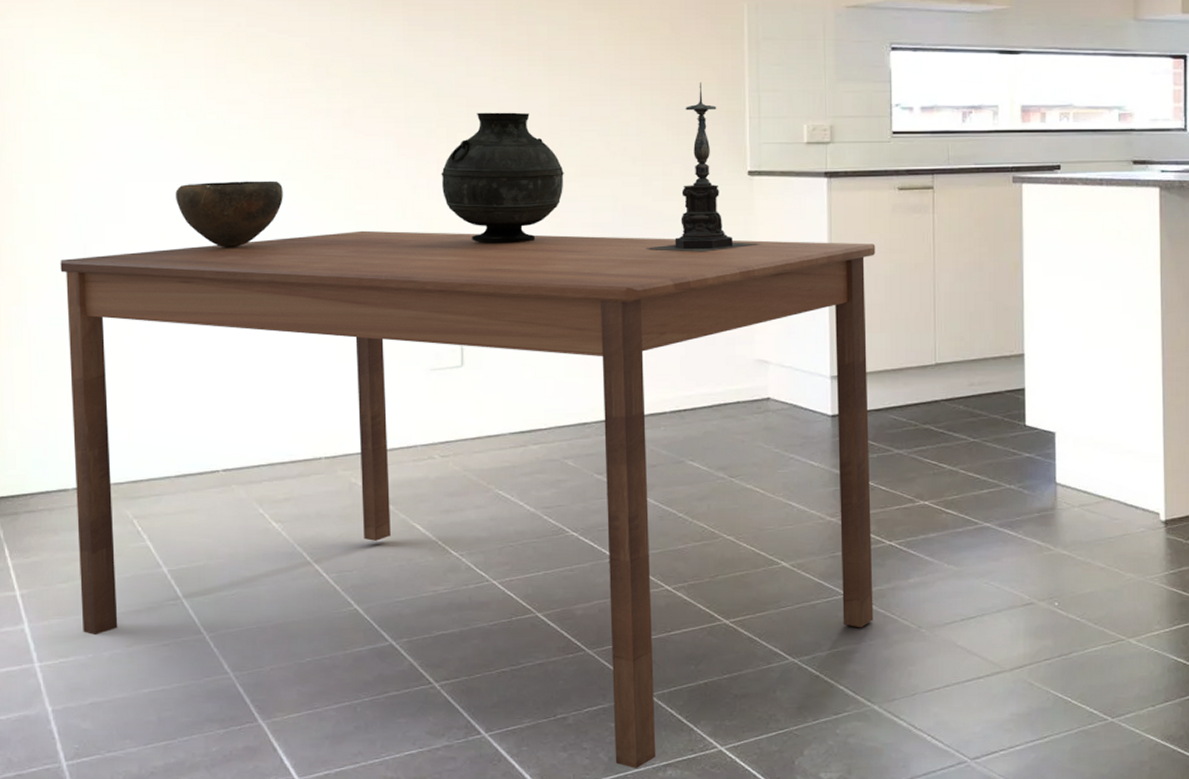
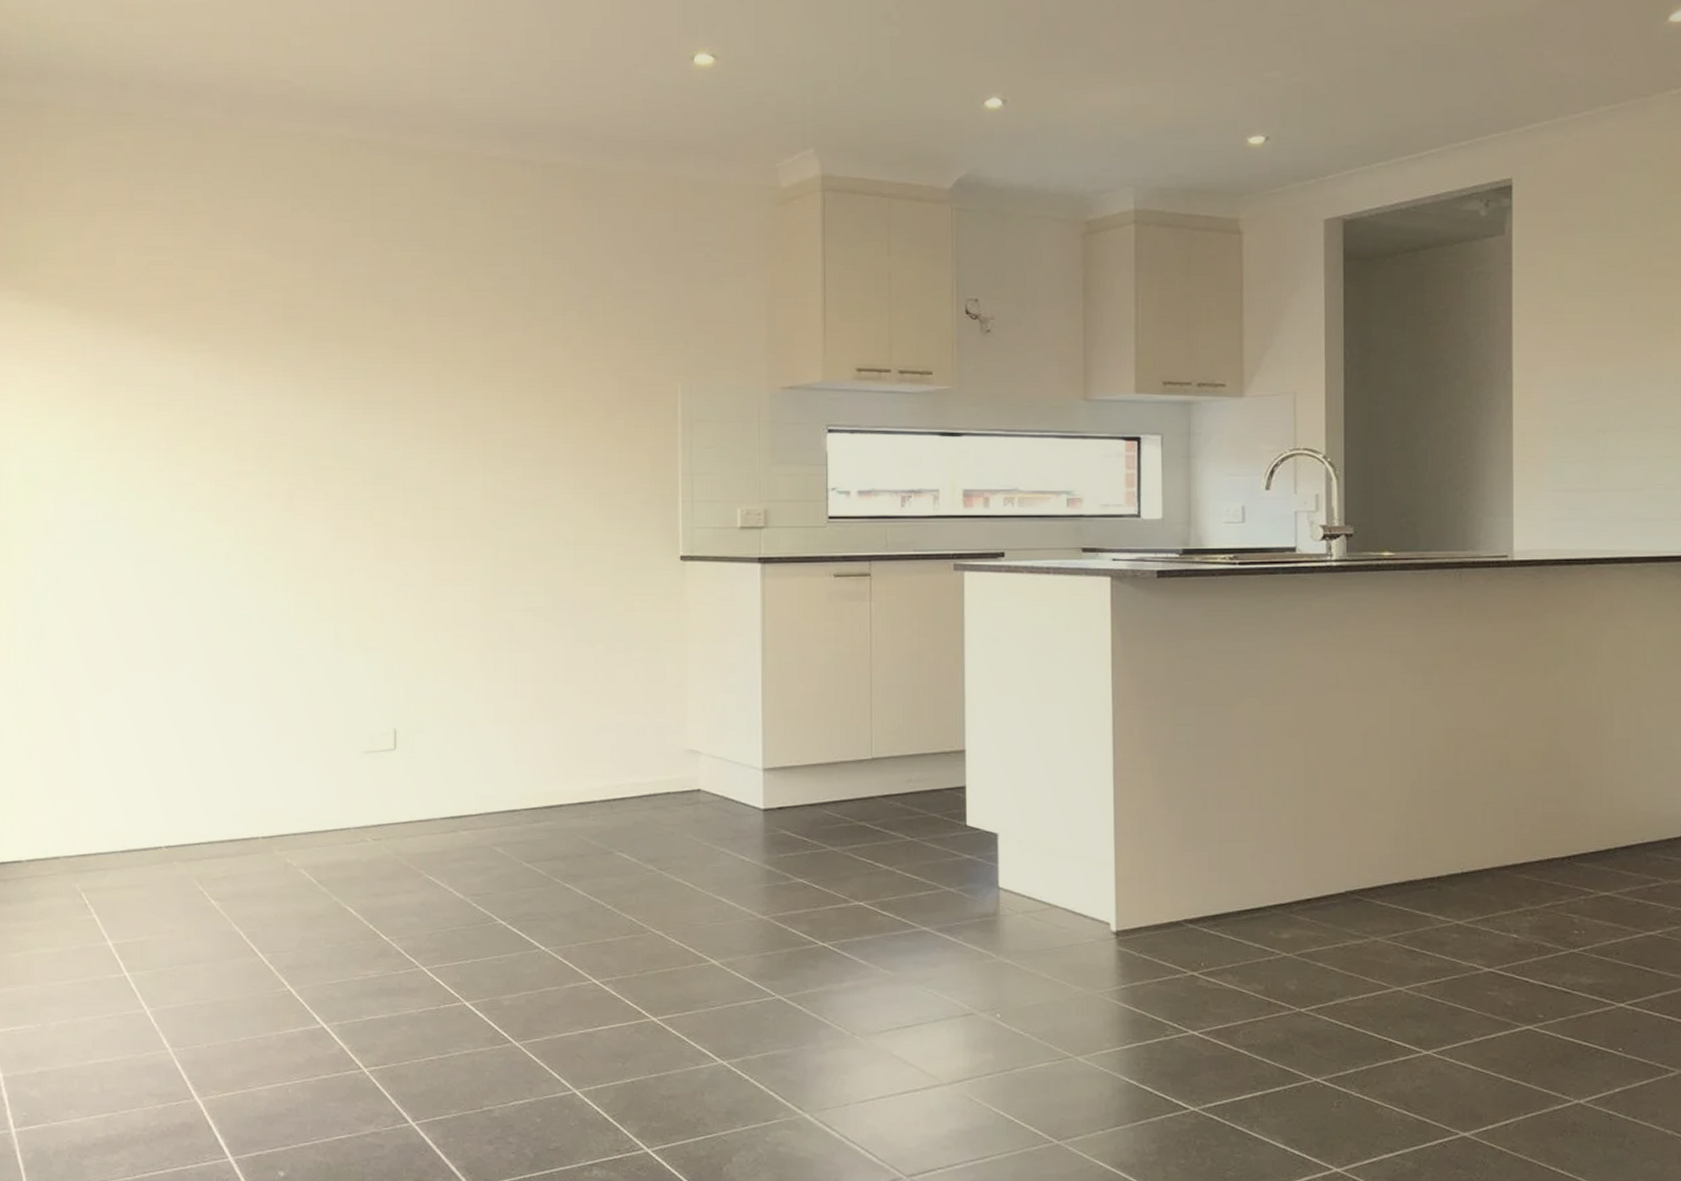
dining table: present [60,230,876,768] -> none [19,612,810,1166]
bowl: present [176,180,283,247] -> none [126,562,227,627]
vase: present [441,112,564,244] -> none [377,495,497,627]
candle holder: present [646,82,759,252] -> none [577,465,691,638]

